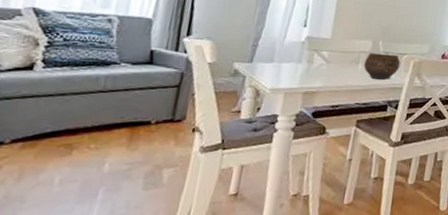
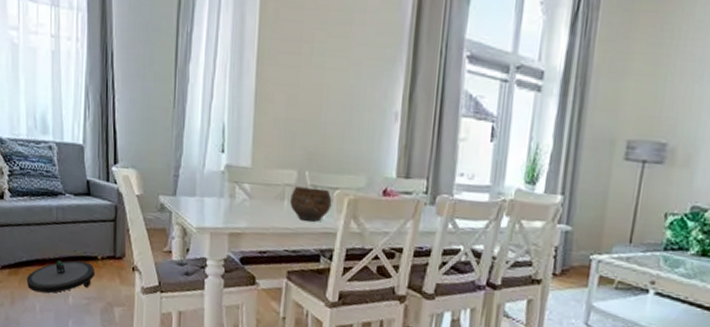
robot vacuum: none [46,126,145,164] -> present [26,260,96,293]

